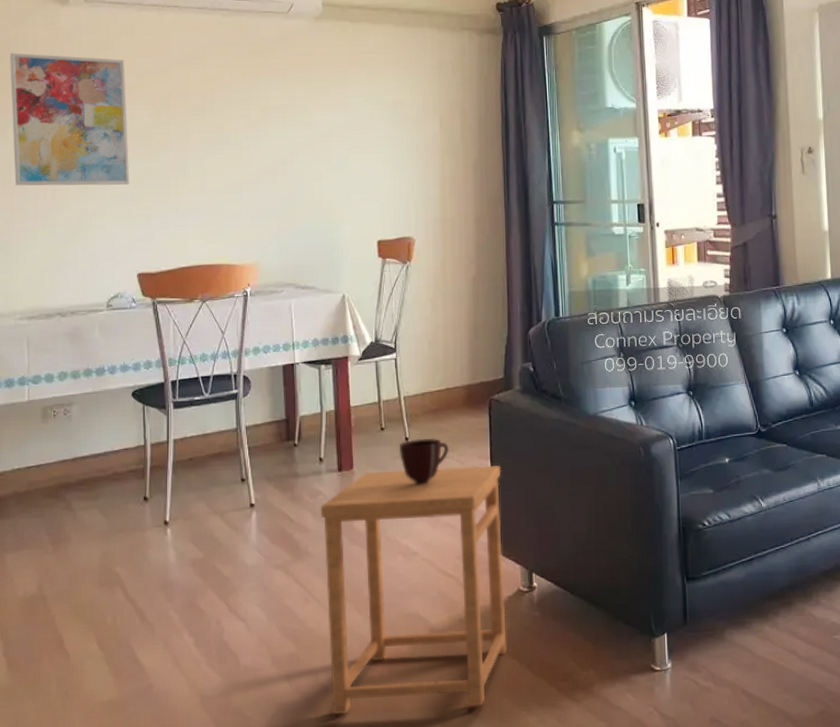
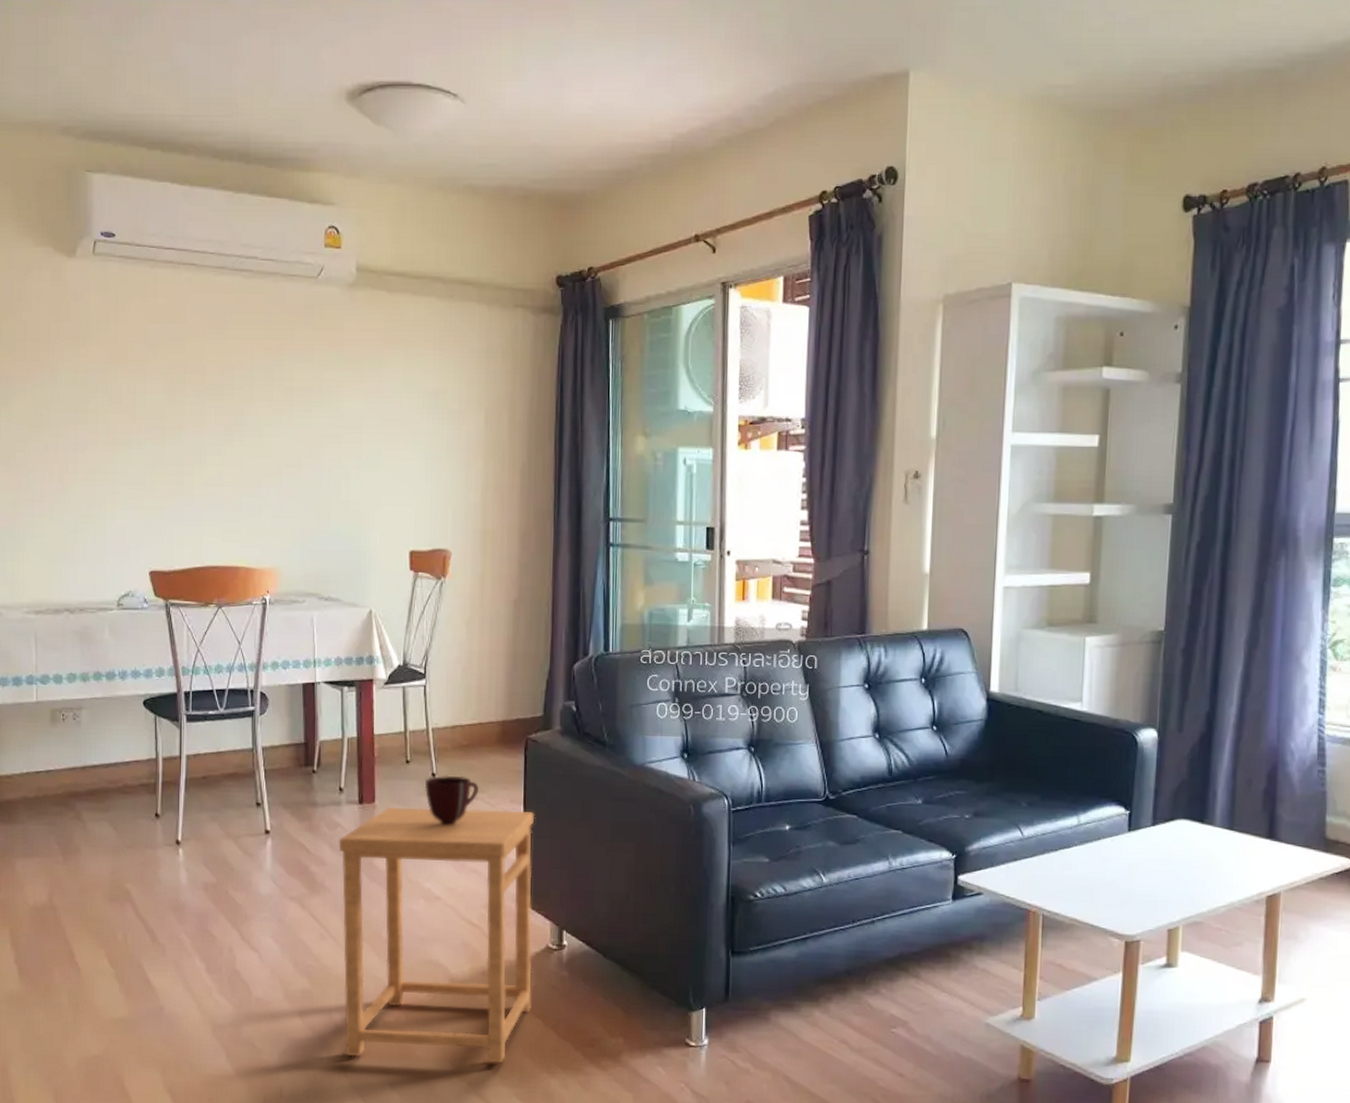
wall art: present [10,53,130,186] -> none [13,311,142,471]

